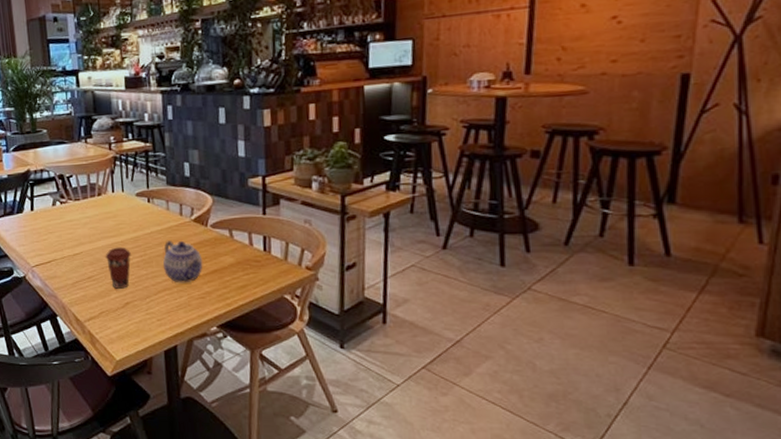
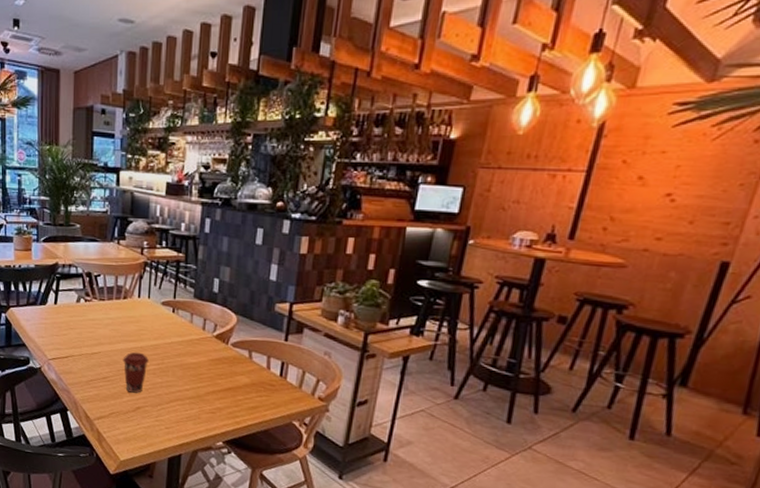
teapot: present [163,240,203,283] -> none [179,353,219,397]

